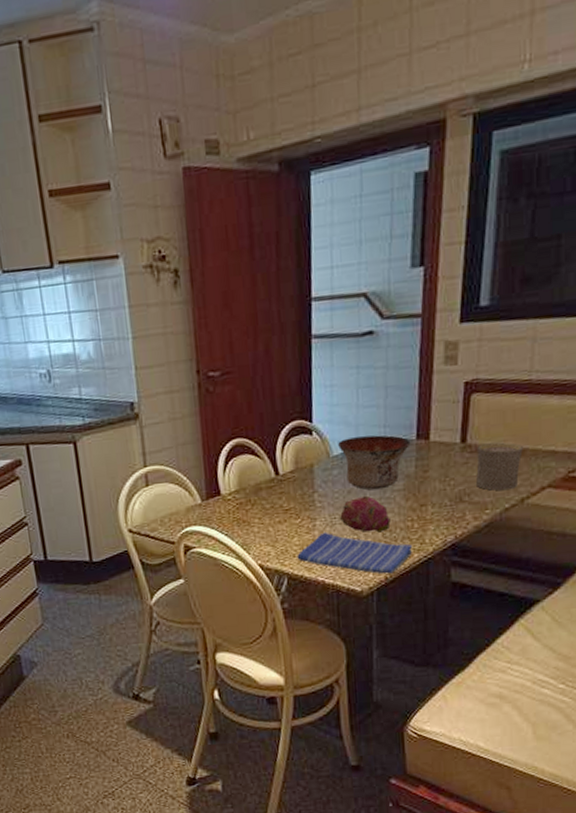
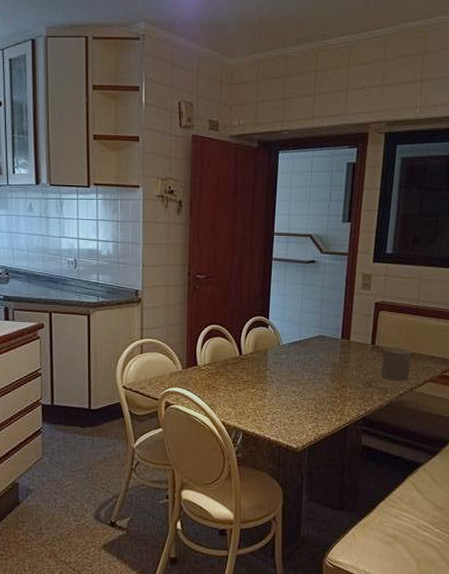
dish towel: present [297,532,413,574] -> none [251,400,336,436]
bowl: present [338,435,411,490] -> none [286,333,337,372]
fruit: present [339,496,391,533] -> none [284,377,320,404]

